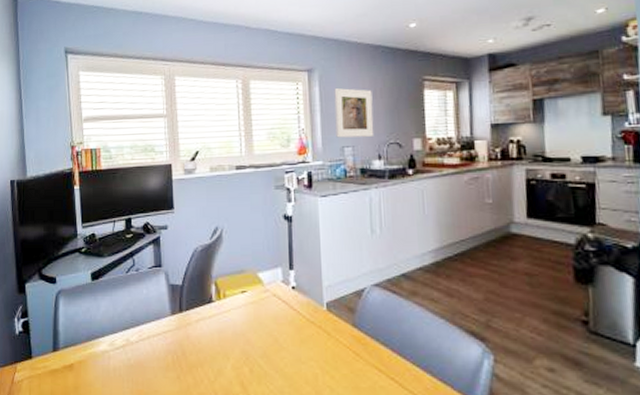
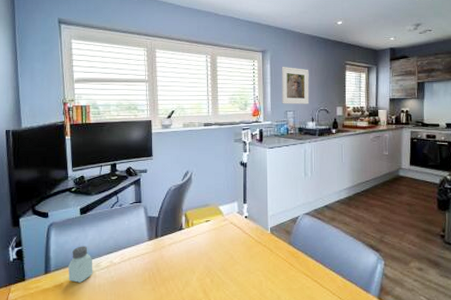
saltshaker: none [79,319,107,364] -> present [68,246,93,283]

